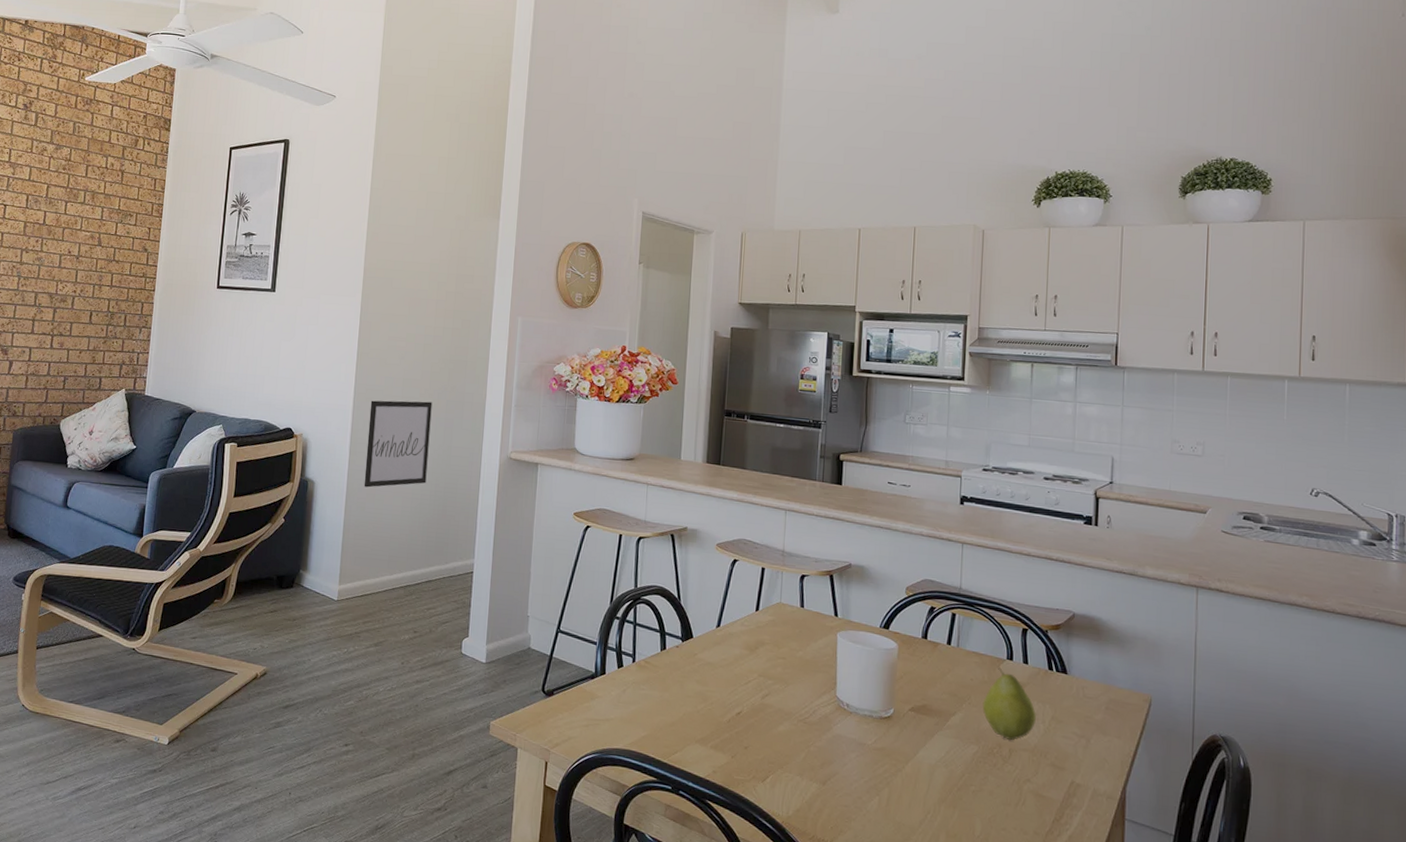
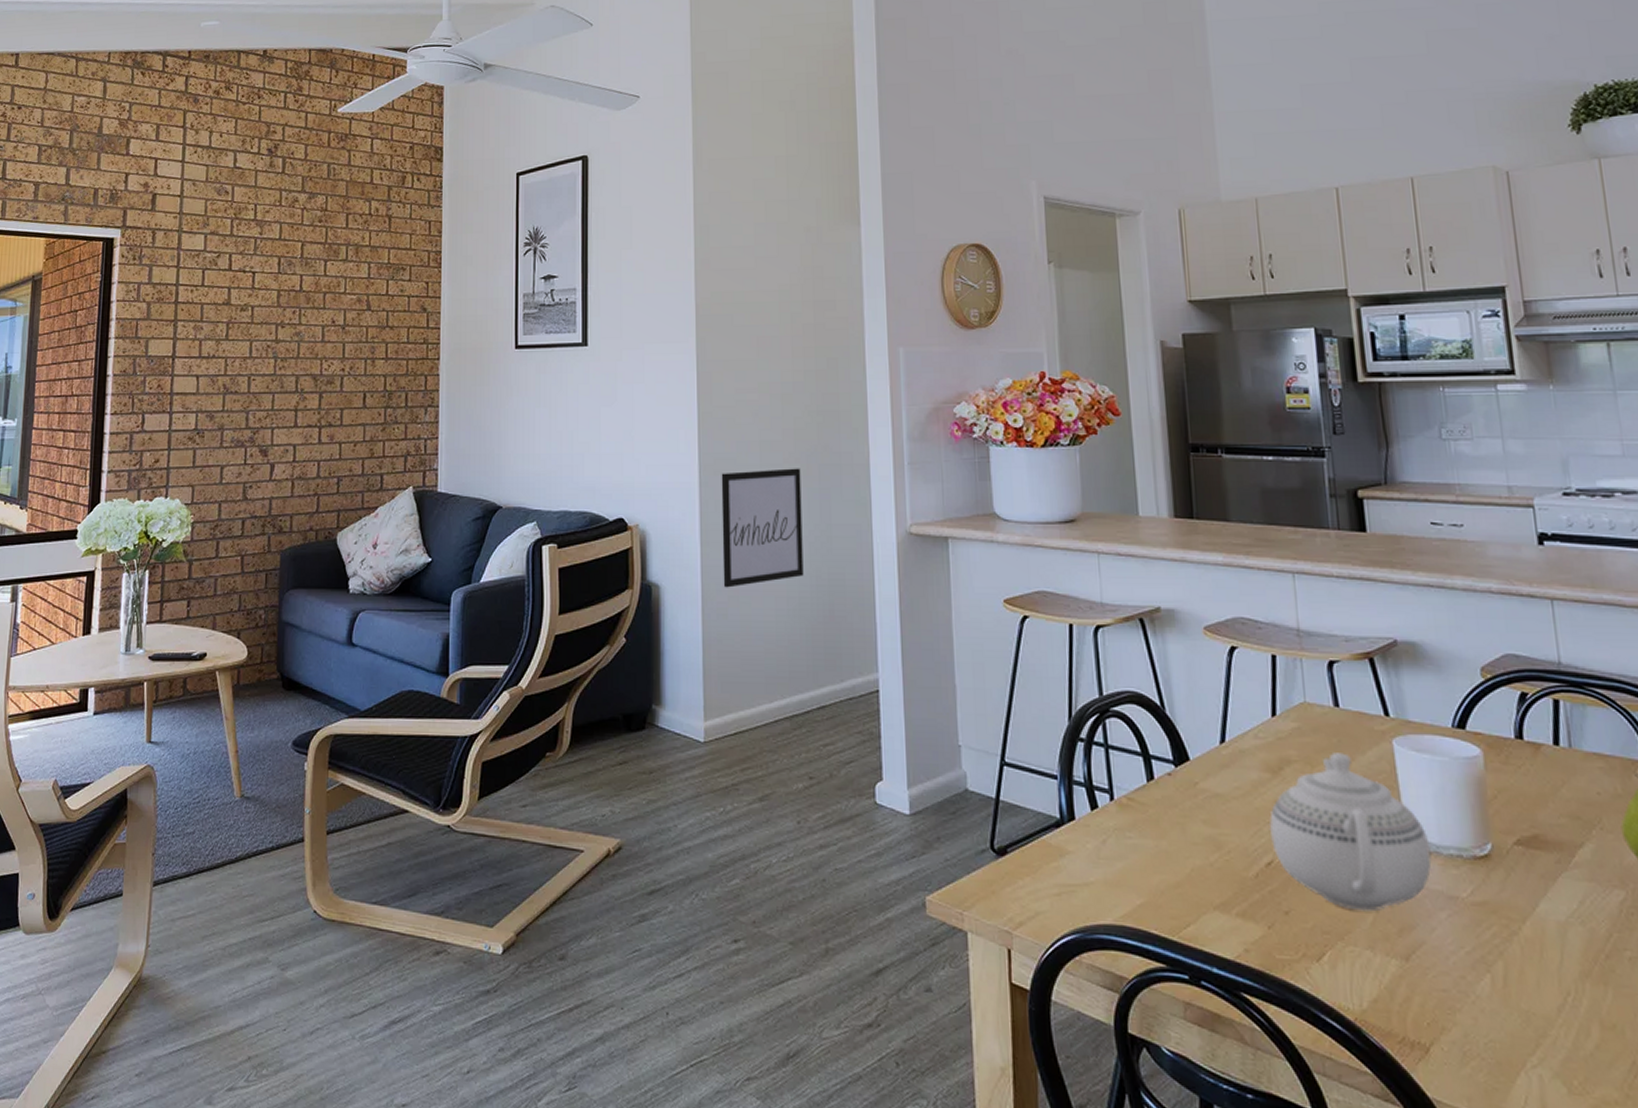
teapot: none [742,639,852,750] -> present [1269,752,1432,912]

